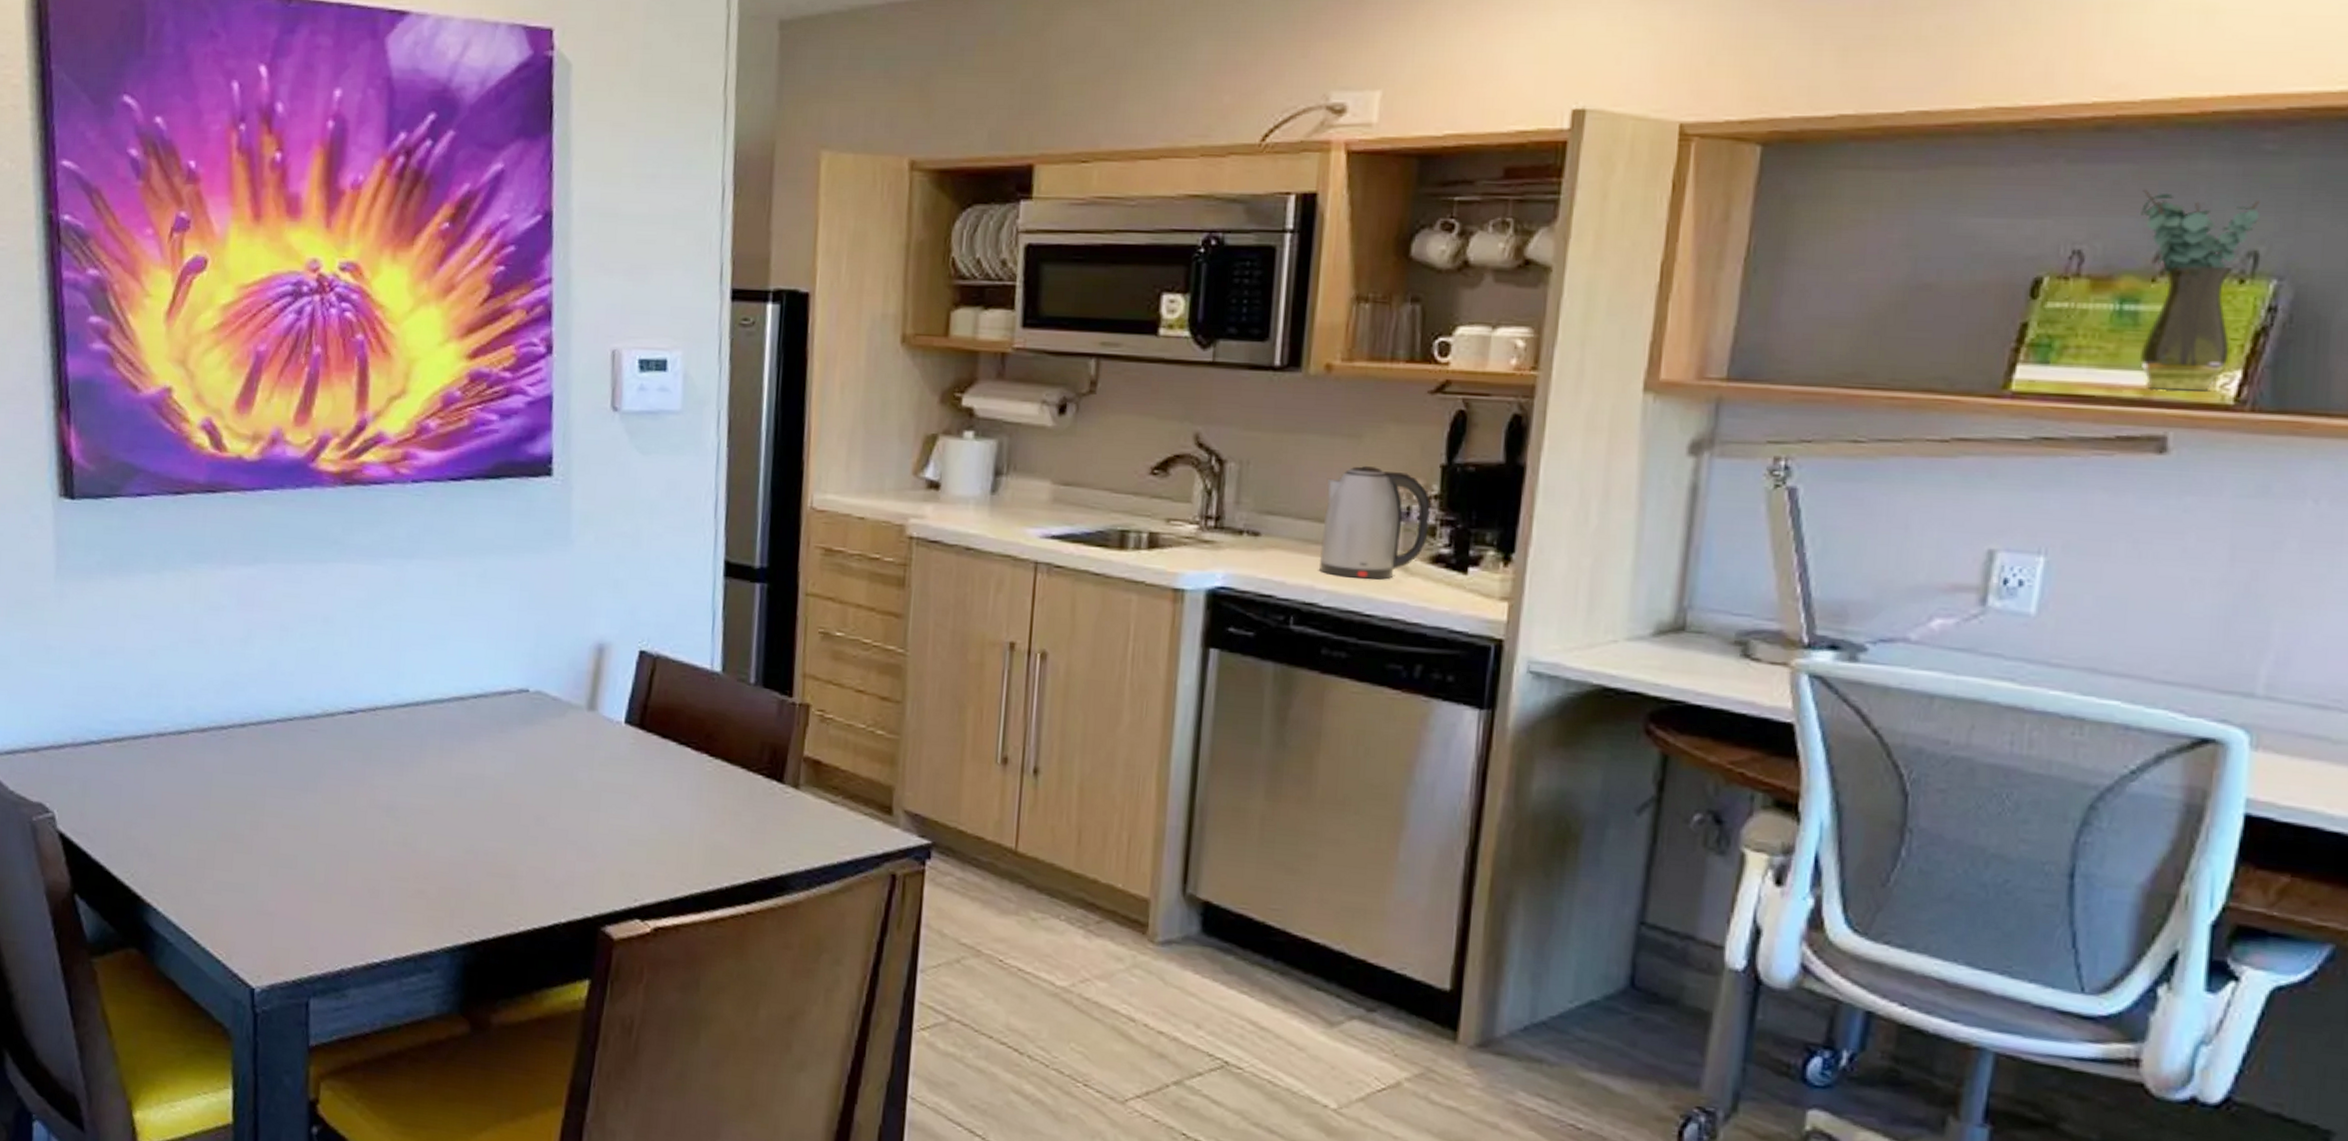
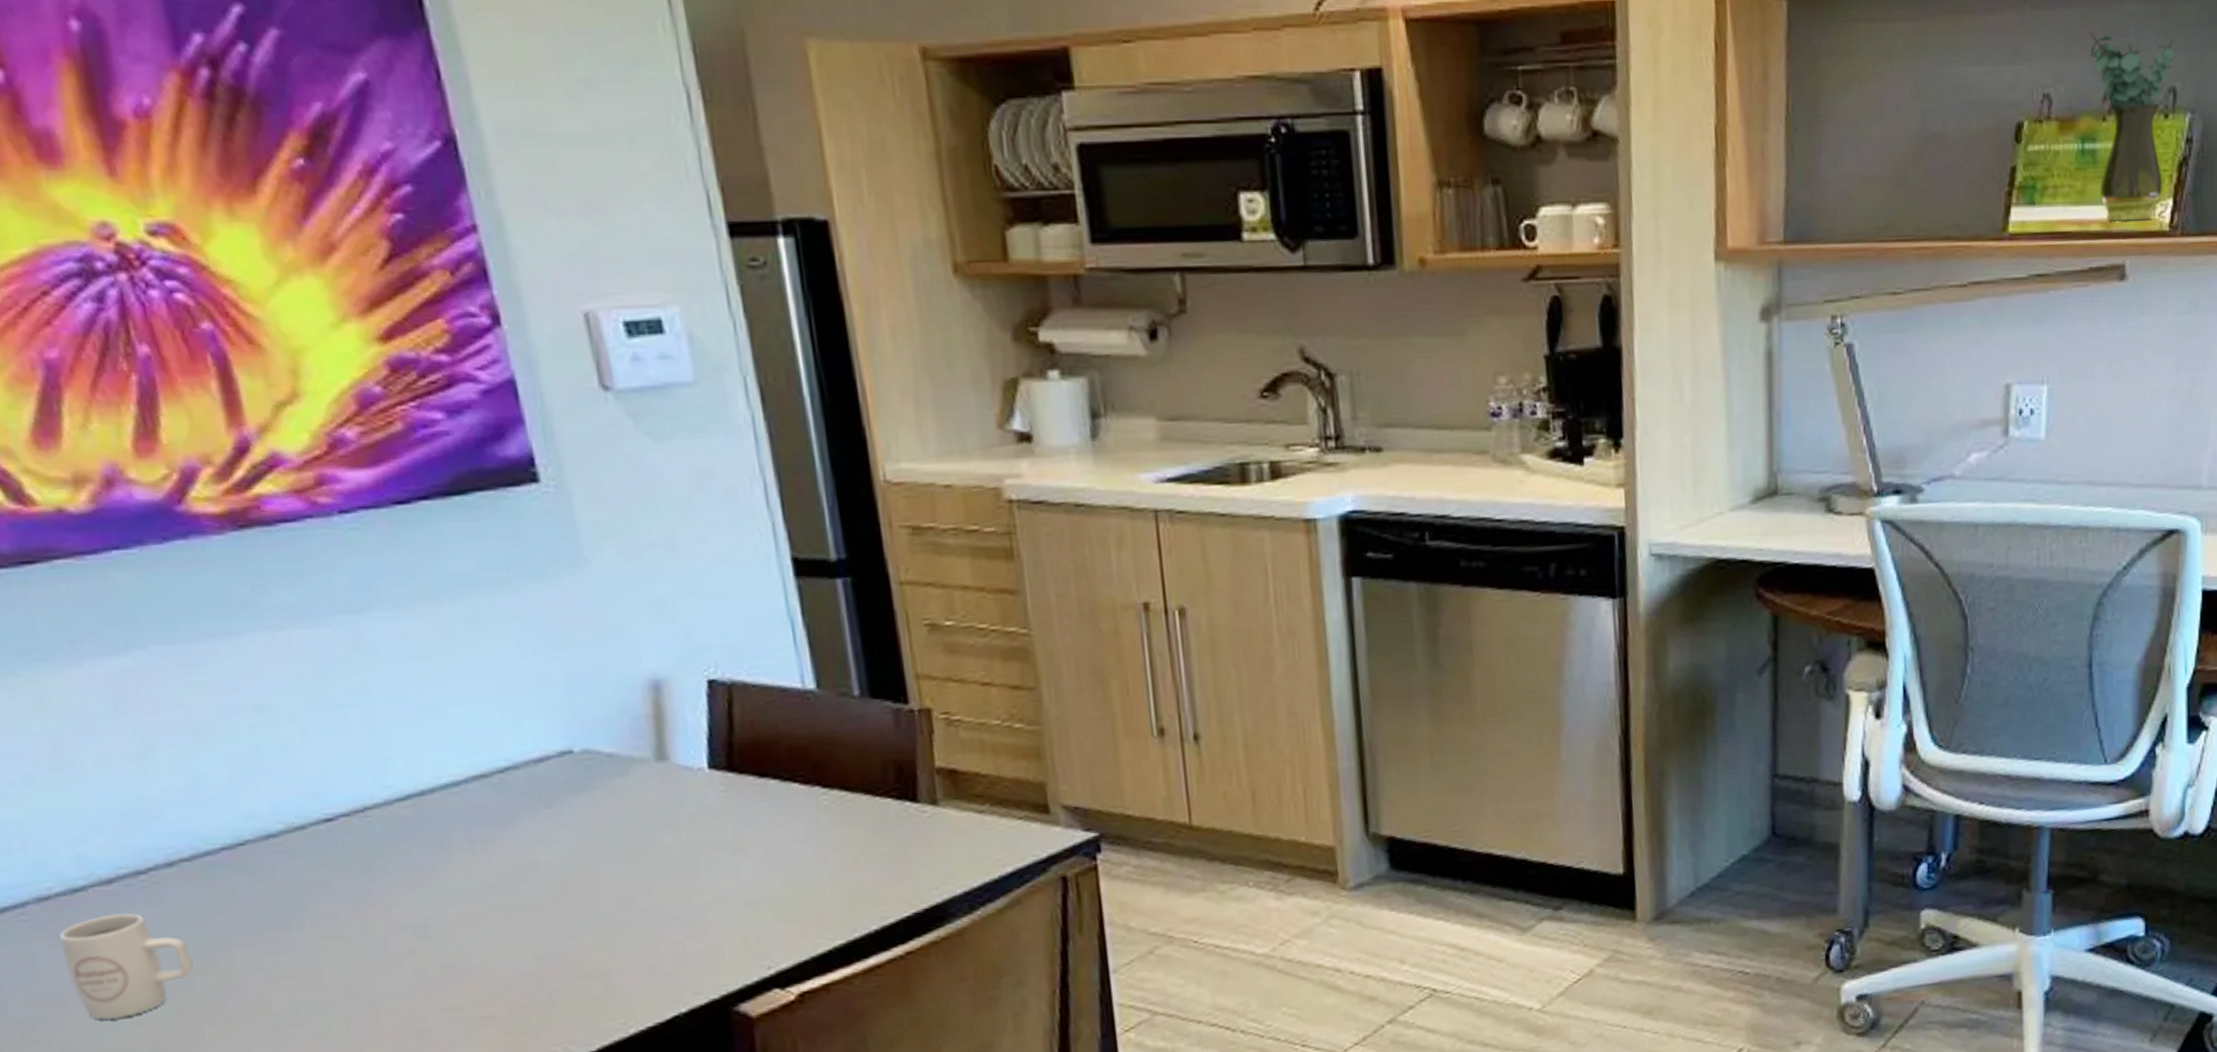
mug: none [162,755,239,834] -> present [58,913,194,1020]
kettle: present [1319,465,1431,580] -> none [1438,363,1542,485]

